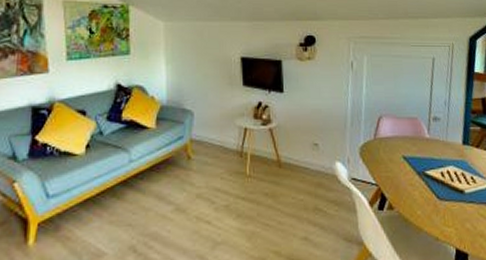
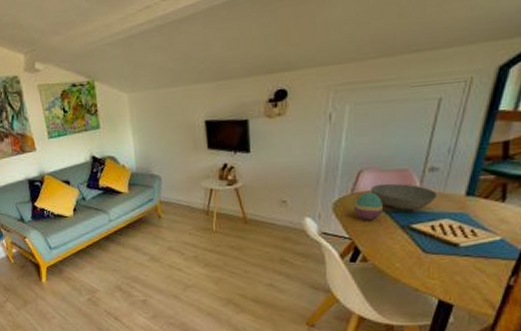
decorative egg: none [377,137,401,167] -> present [353,192,382,221]
bowl: none [390,130,443,157] -> present [371,183,438,210]

